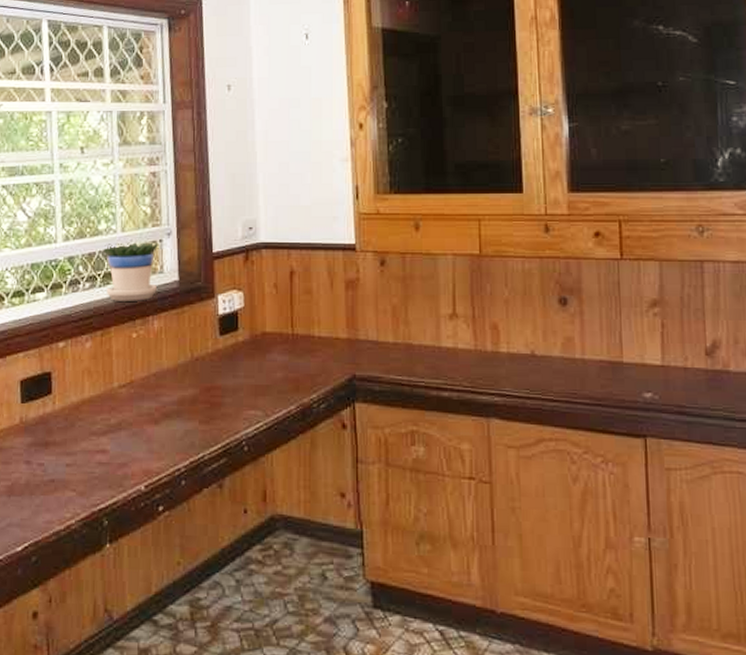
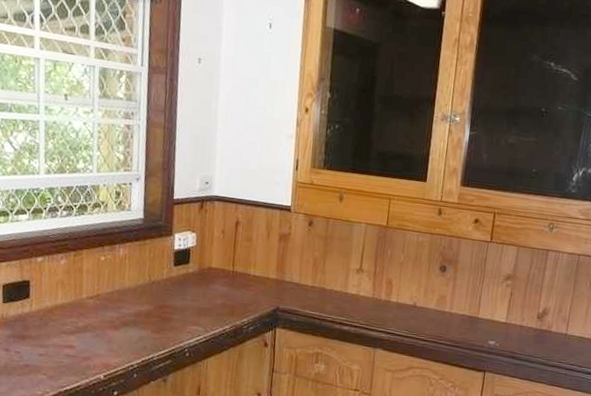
flowerpot: present [102,242,158,301] -> none [79,181,128,232]

